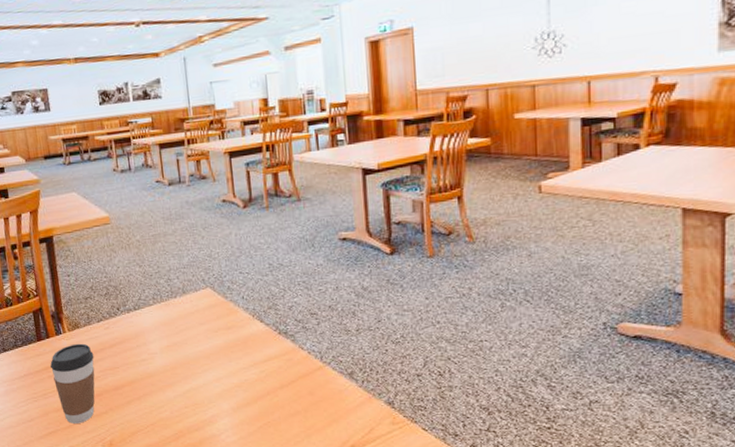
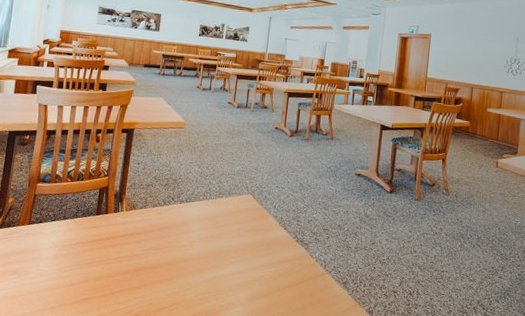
coffee cup: present [50,343,95,424] -> none [101,222,142,294]

